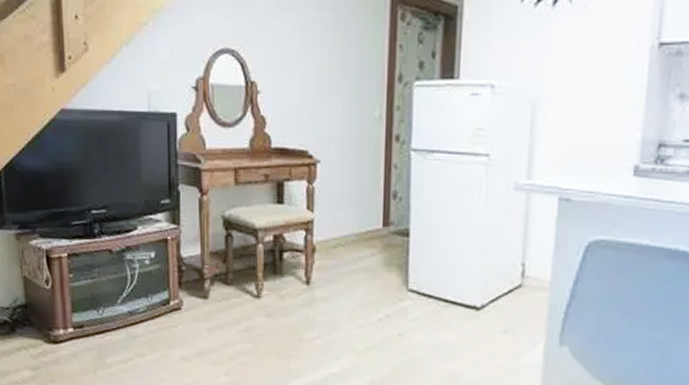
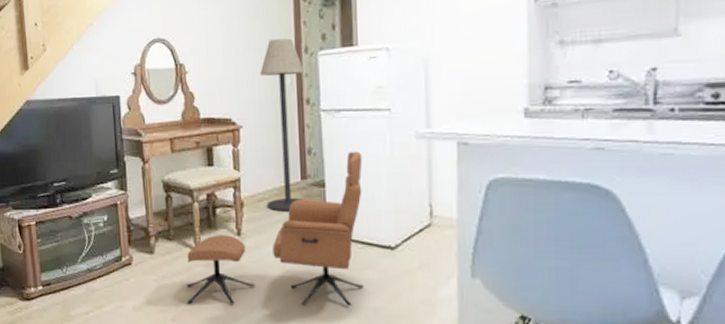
armchair: none [243,198,454,369] -> present [186,151,364,307]
floor lamp: none [341,63,397,261] -> present [260,38,305,212]

